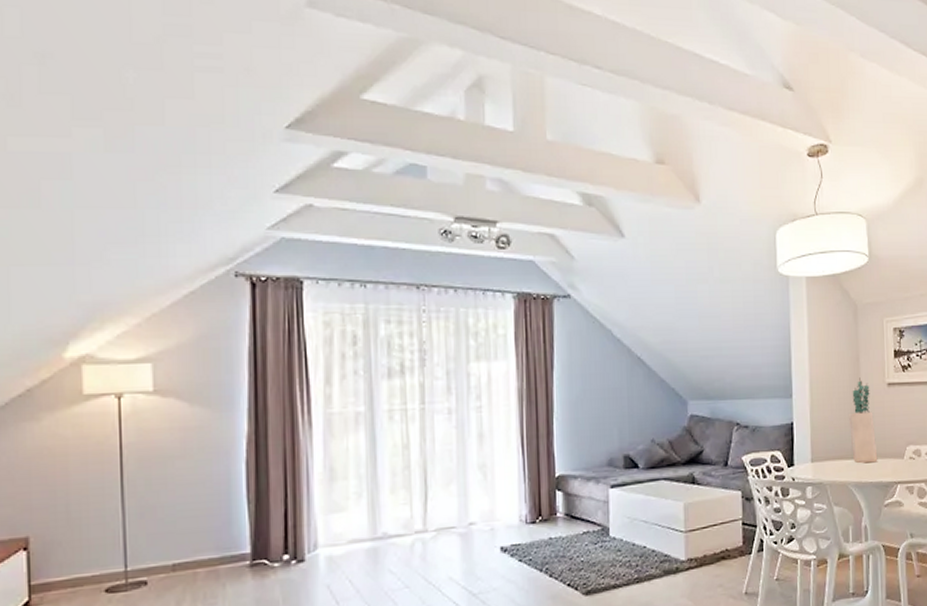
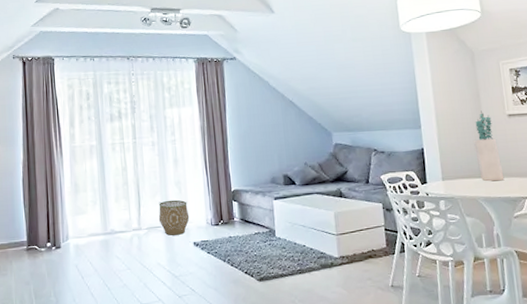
basket: none [452,489,497,539] -> present [158,199,190,235]

